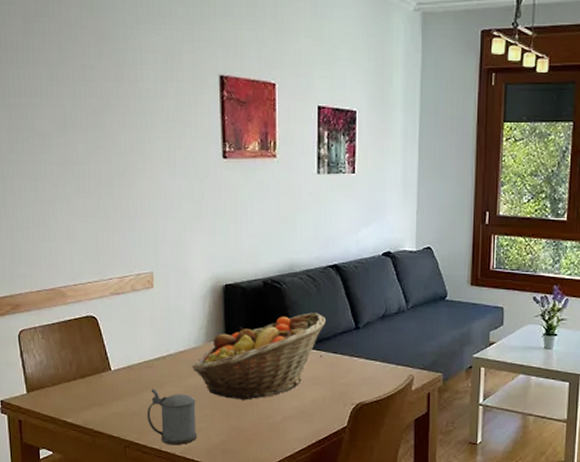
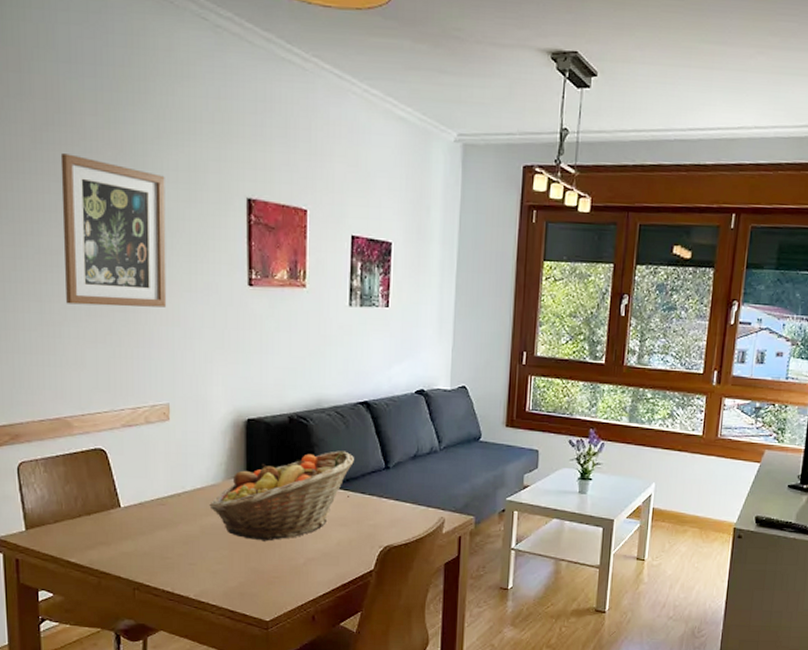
wall art: none [50,42,149,183] -> present [60,153,167,308]
beer stein: present [147,388,198,446] -> none [159,527,214,588]

